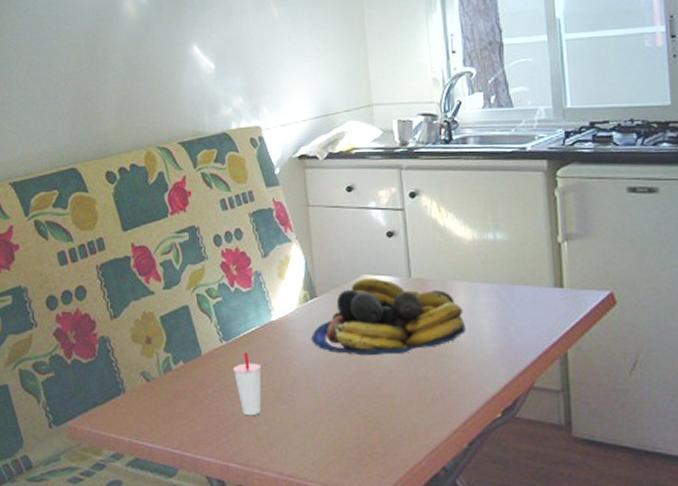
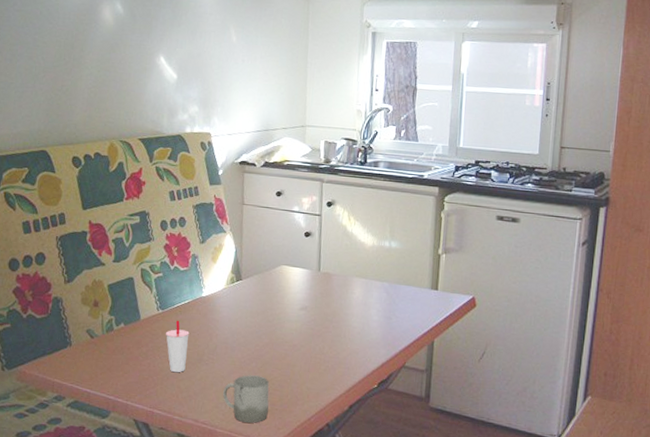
cup: none [310,412,369,472] -> present [223,375,270,423]
fruit bowl: present [311,277,466,356] -> none [234,268,359,332]

